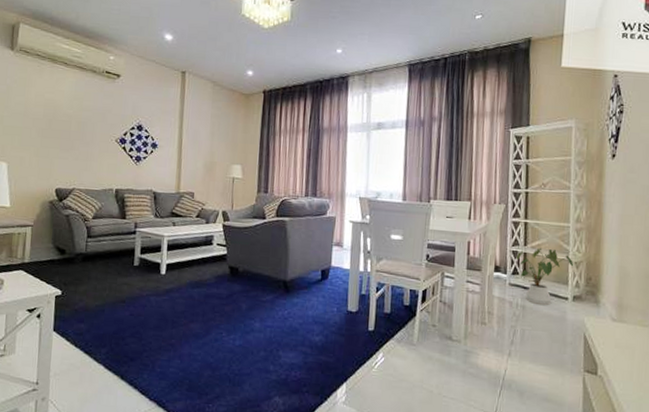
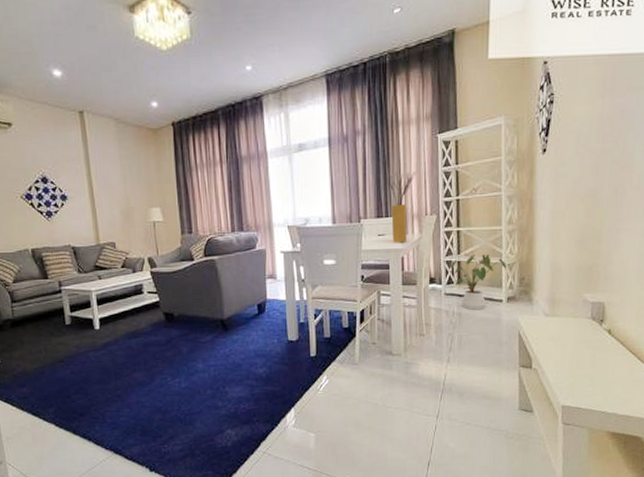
vase: none [459,158,488,228] -> present [387,171,417,243]

